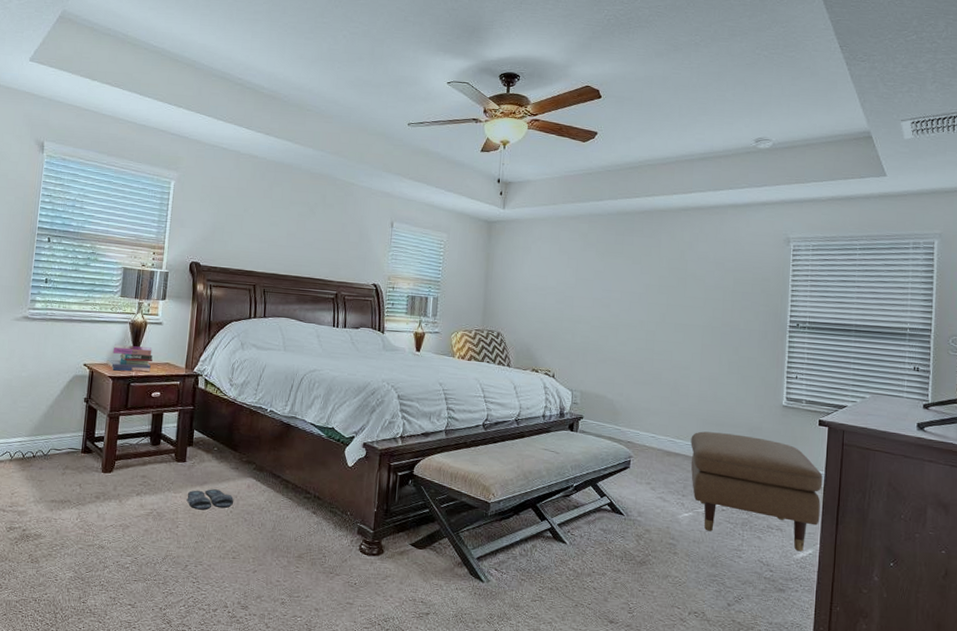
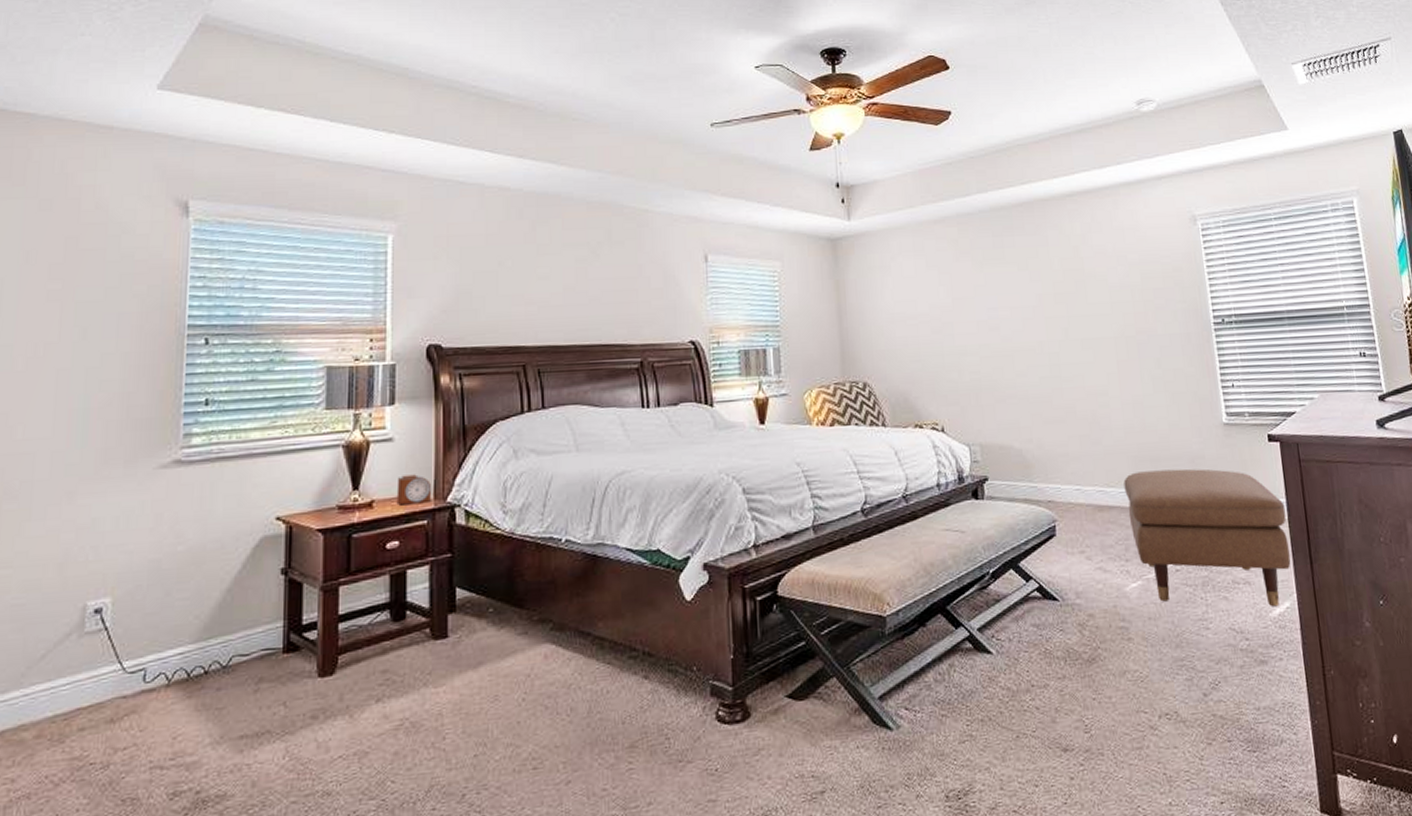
books: present [106,344,153,372] -> none [311,477,383,520]
alarm clock: none [161,349,185,370] -> present [396,474,432,506]
slippers: present [186,489,234,510] -> none [454,669,525,706]

